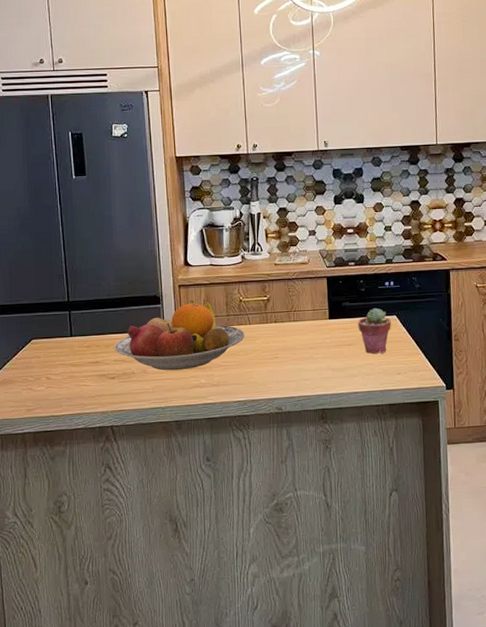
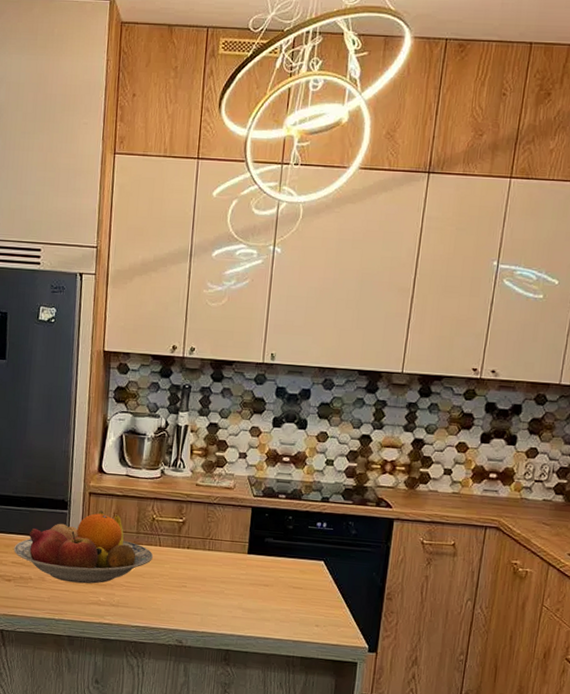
potted succulent: present [358,307,391,354] -> none [278,549,317,601]

